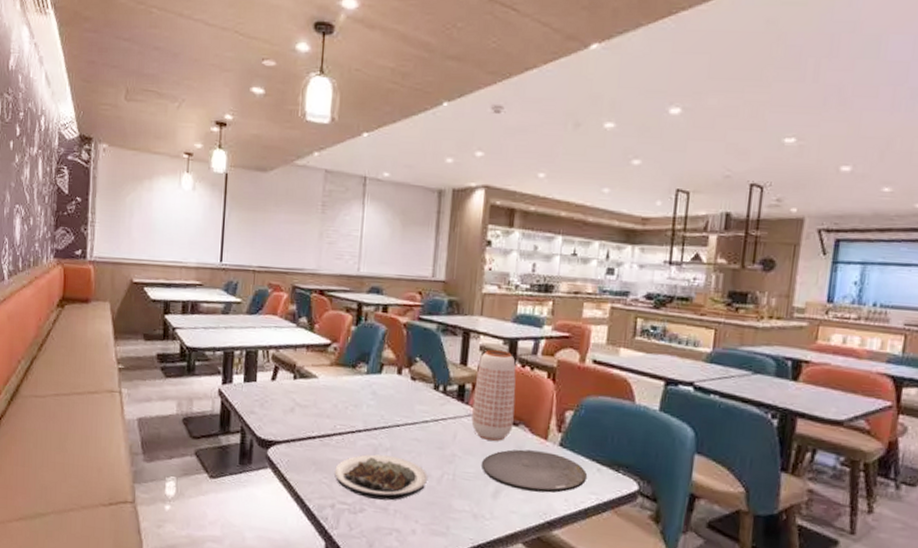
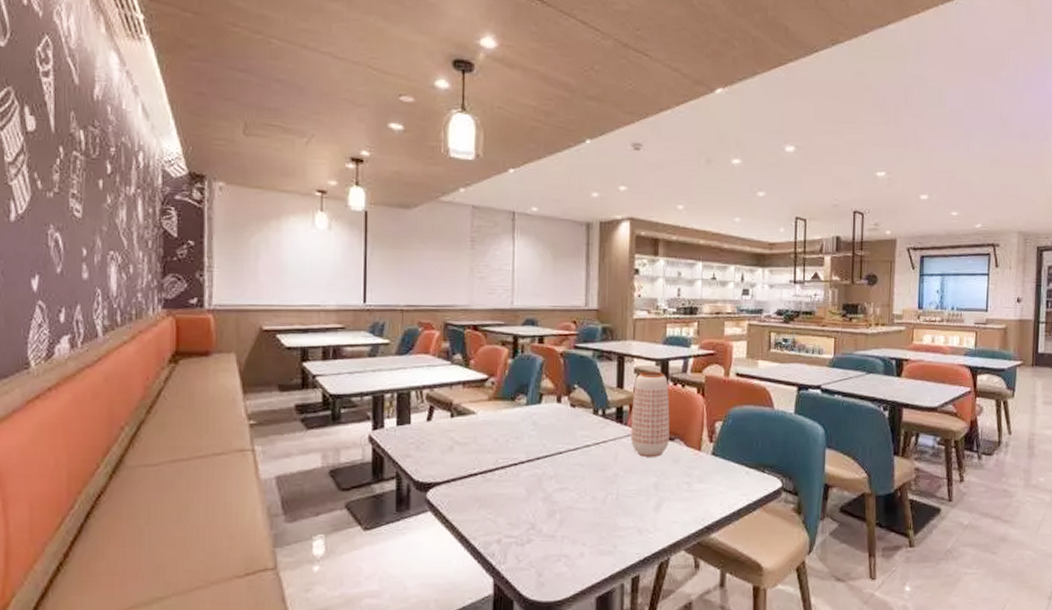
plate: present [334,454,427,501] -> none [499,484,592,528]
plate: present [482,449,588,493] -> none [643,462,738,500]

